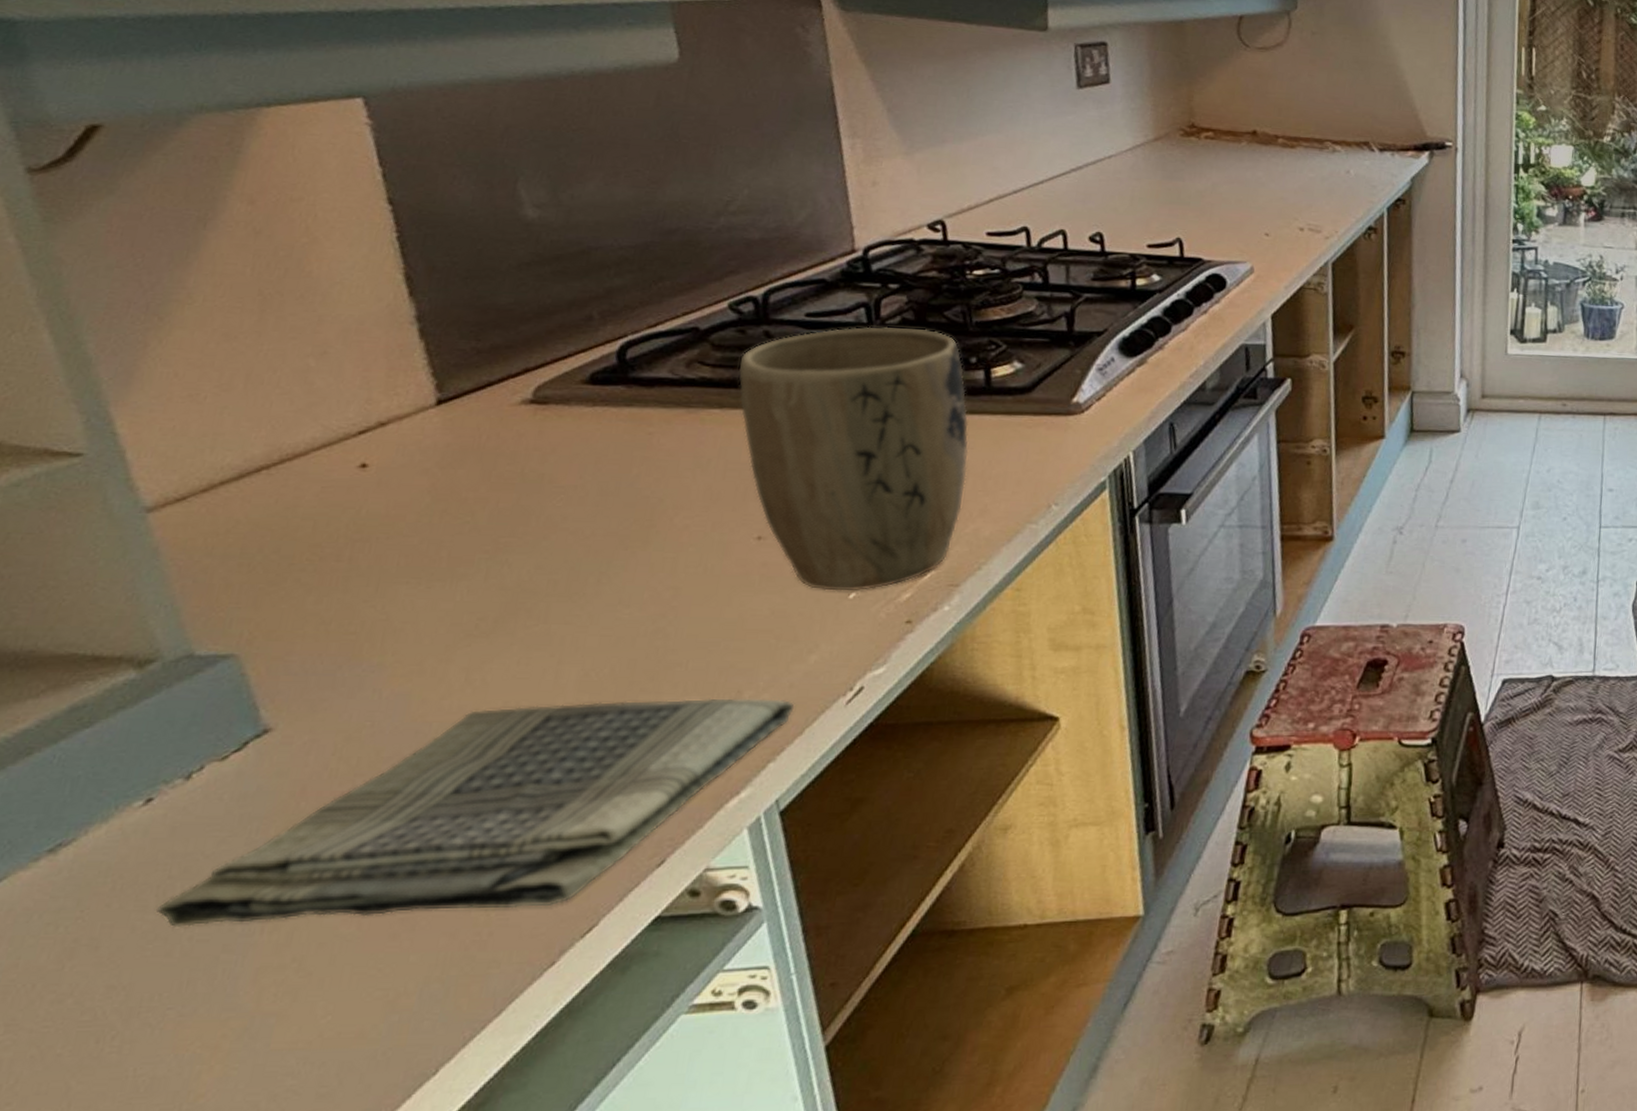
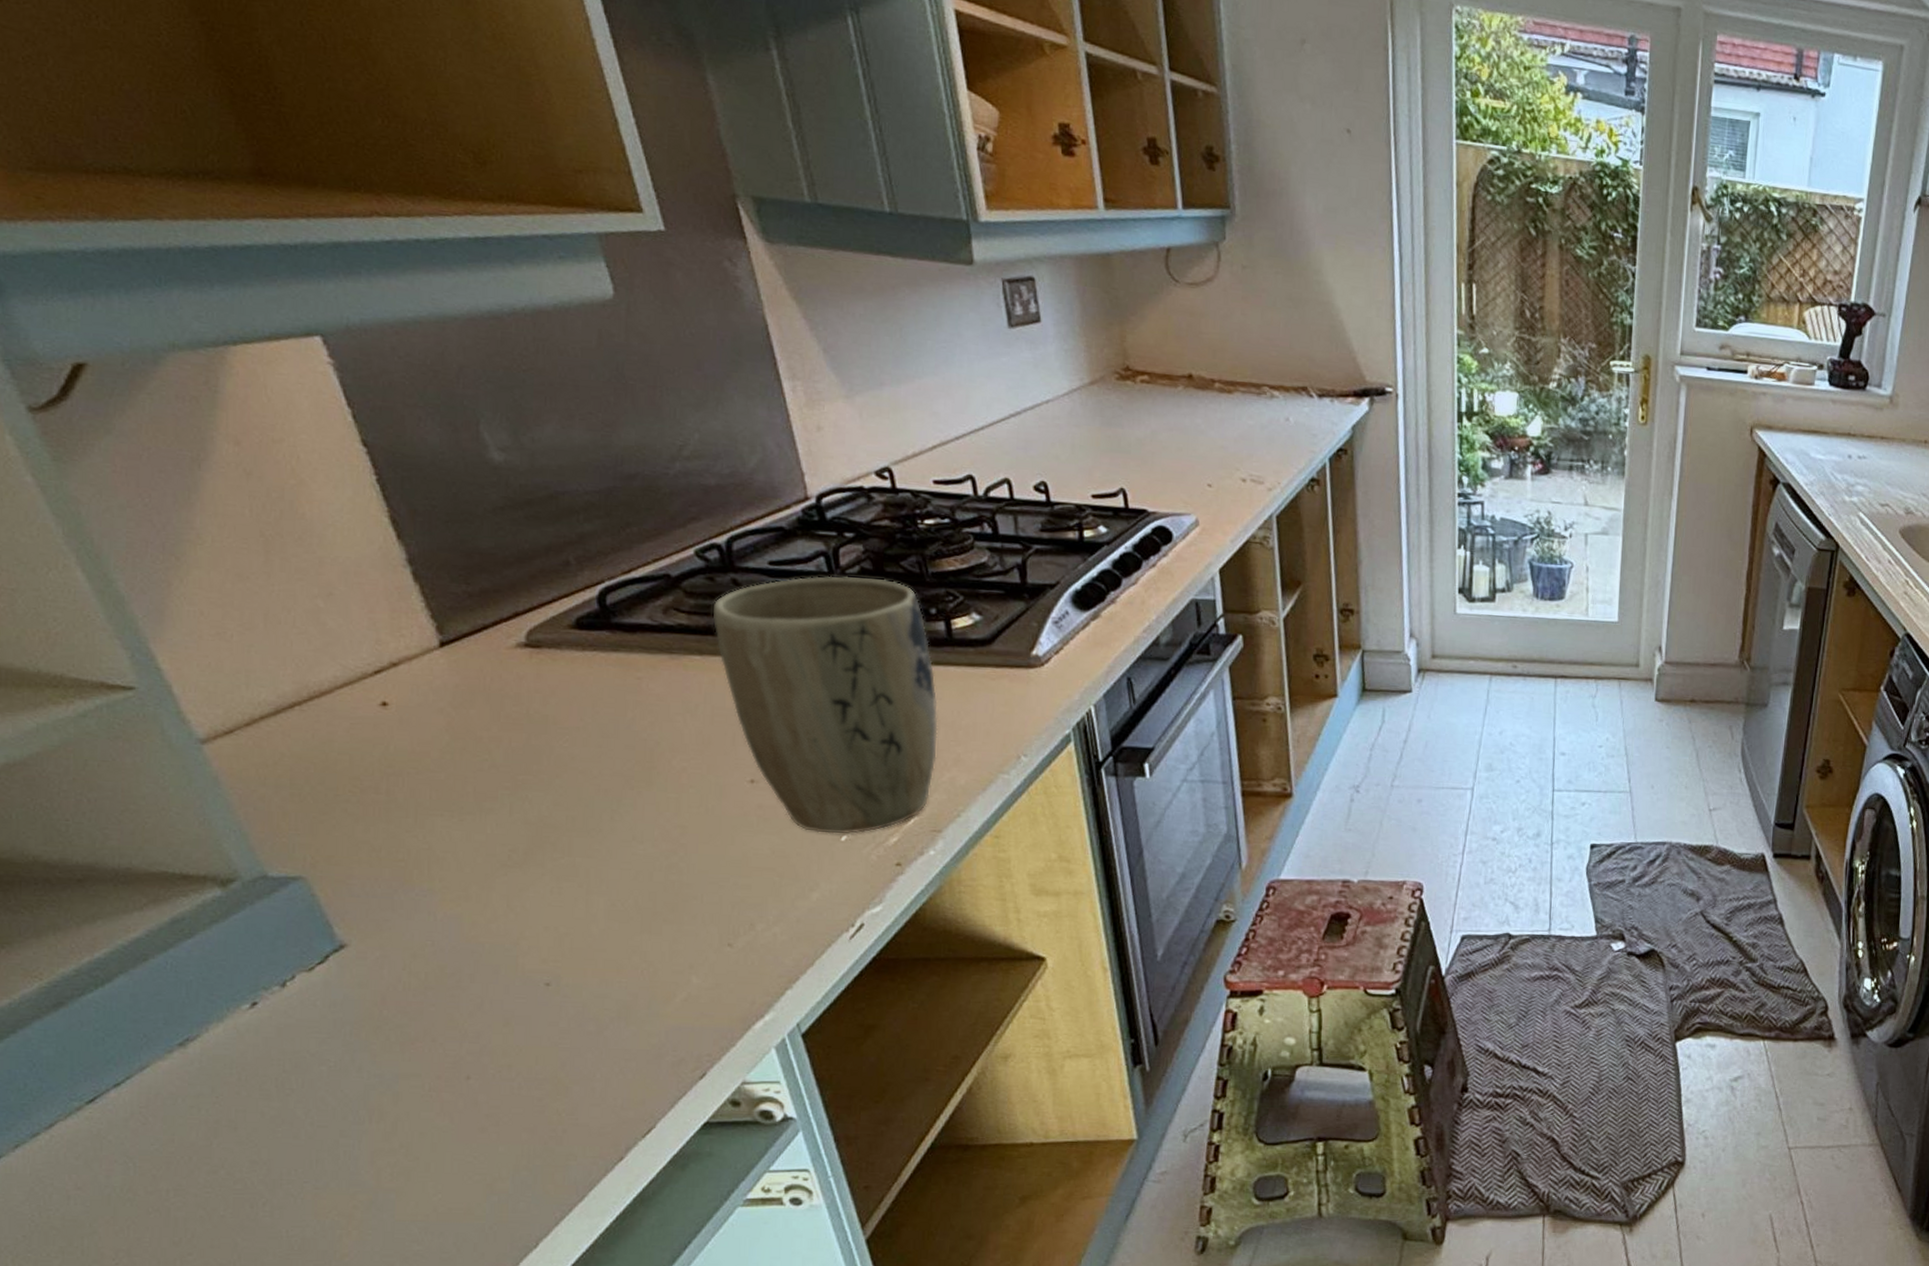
dish towel: present [155,698,795,928] -> none [278,929,804,1115]

